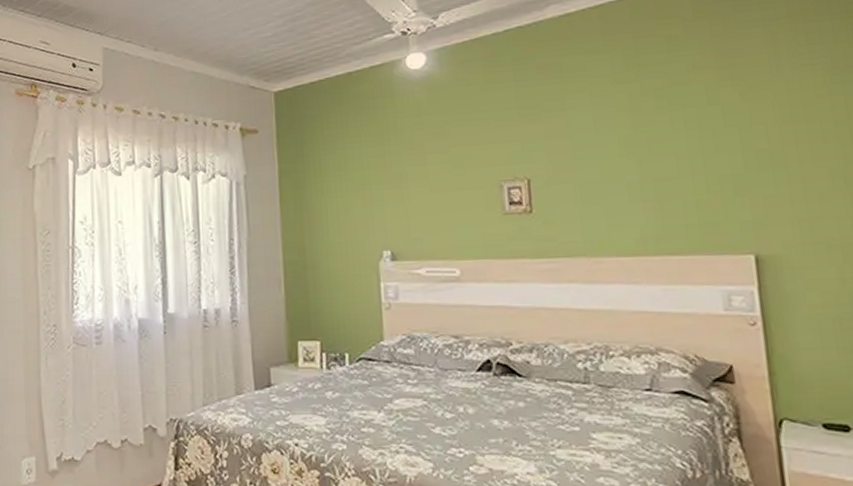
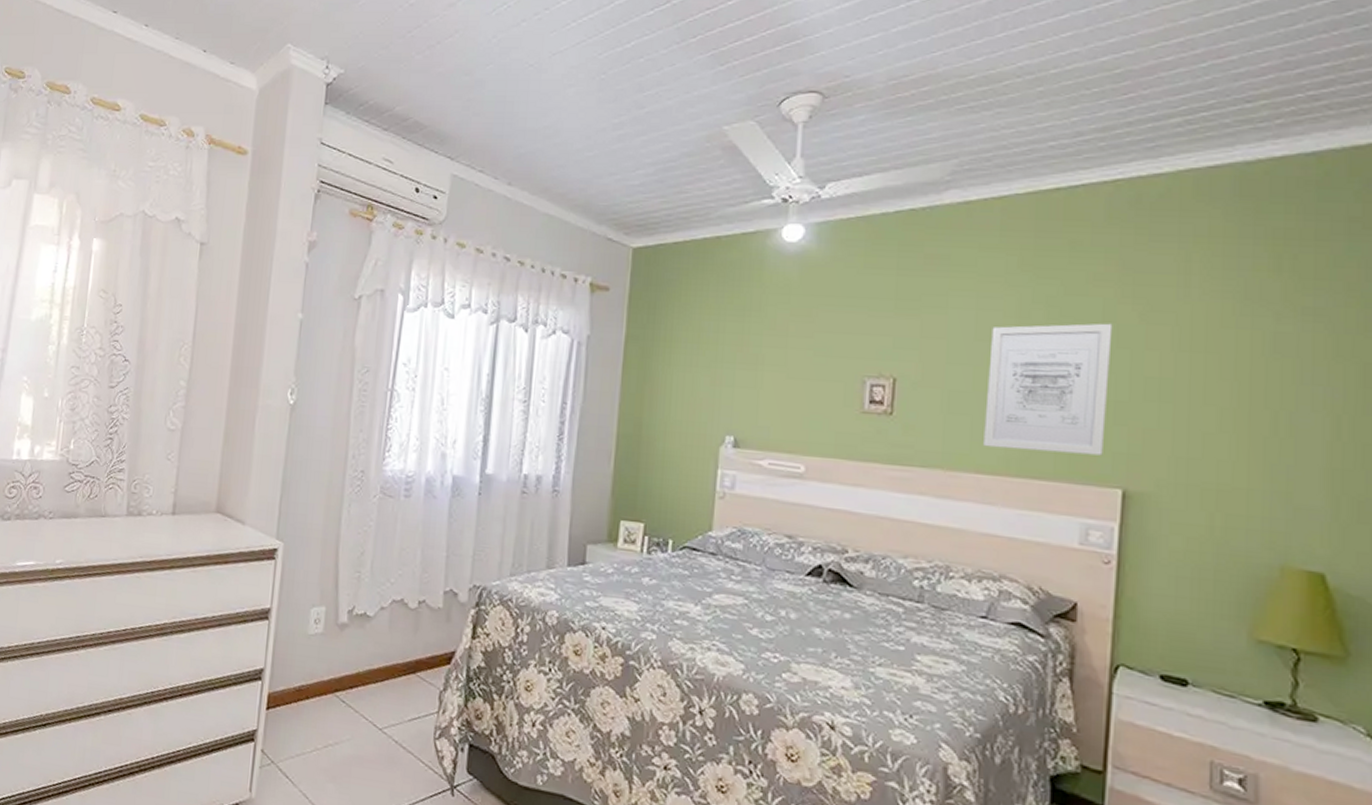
wall art: none [609,105,731,232] -> present [983,323,1113,456]

